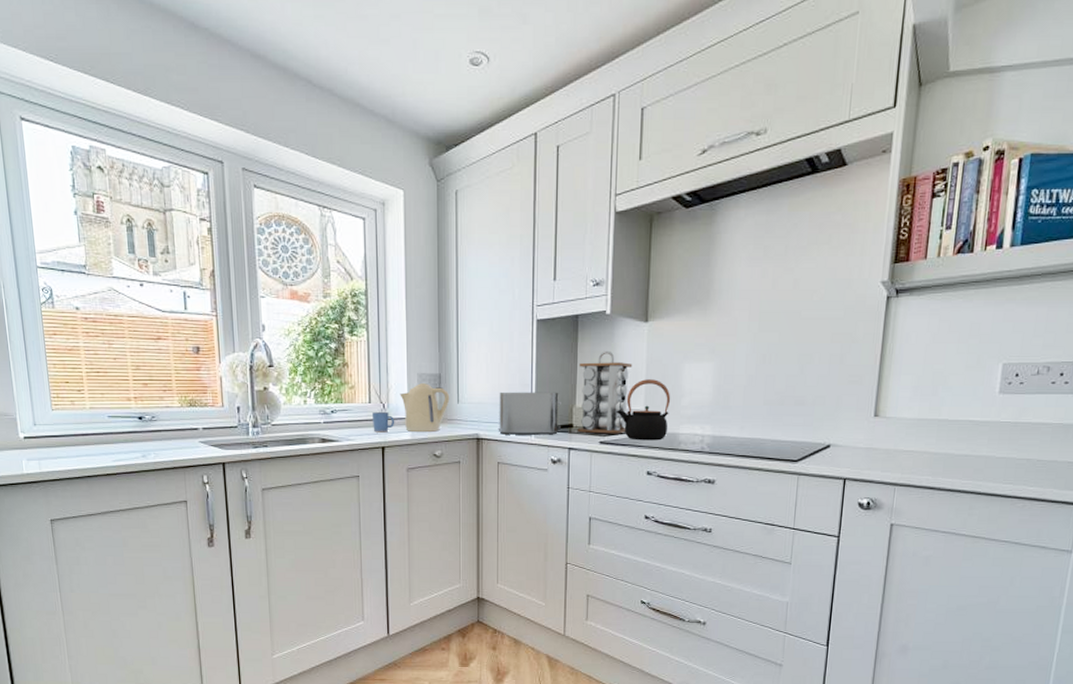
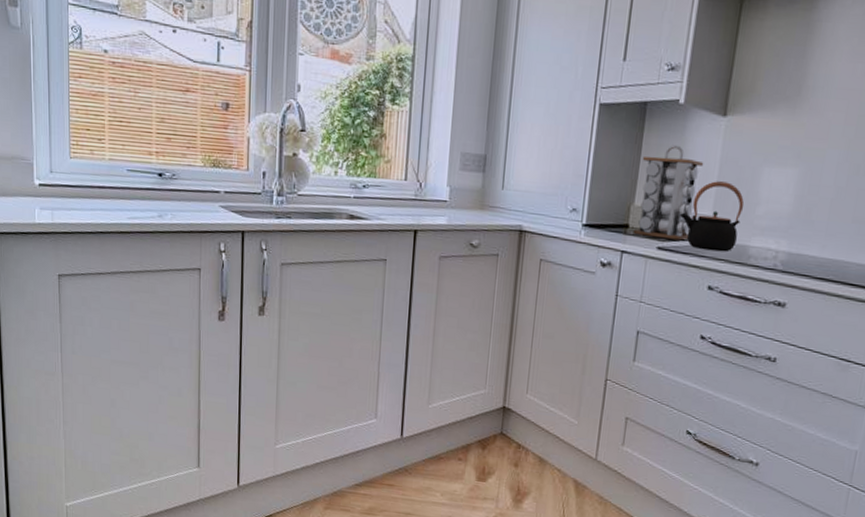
mug: present [371,411,395,433] -> none [406,190,432,215]
kettle: present [400,383,450,433] -> none [439,163,494,220]
toaster: present [498,391,562,436] -> none [544,180,618,236]

